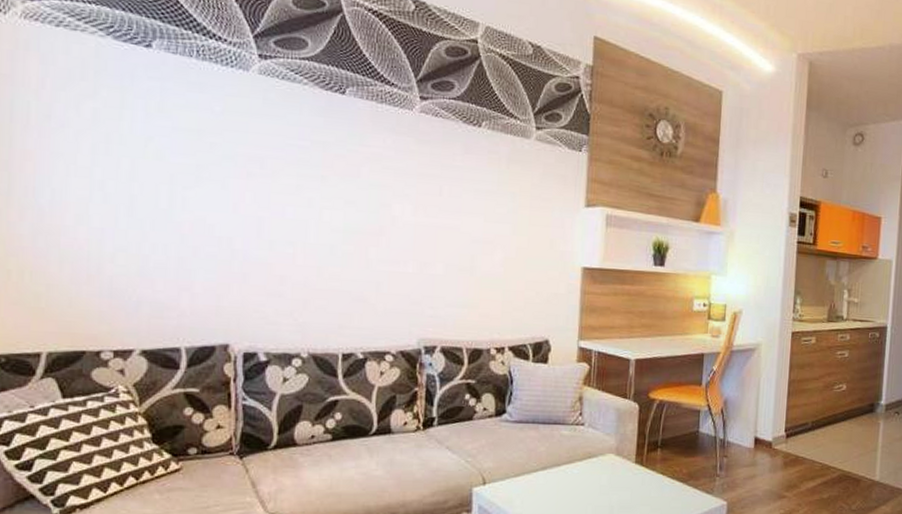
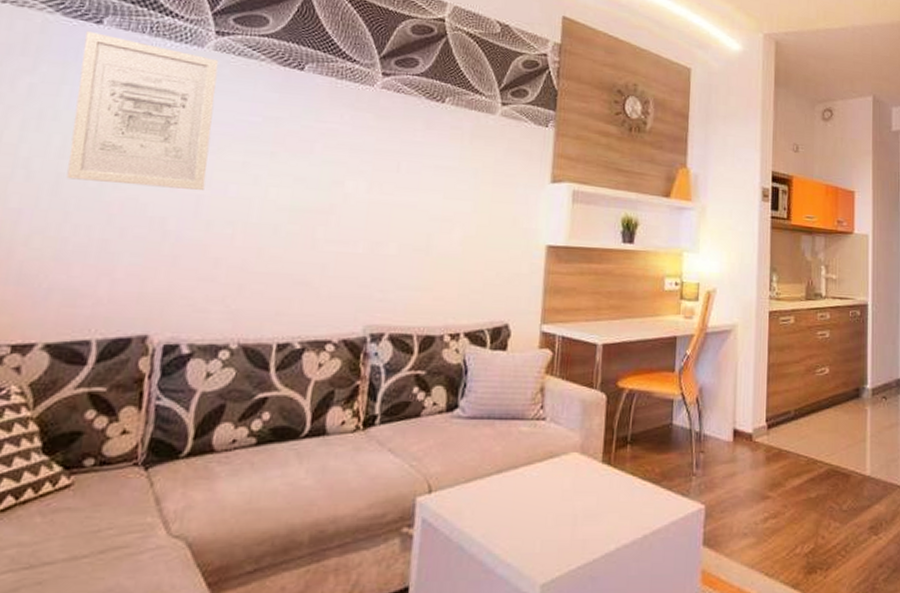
wall art: none [137,56,265,212] -> present [66,32,219,190]

